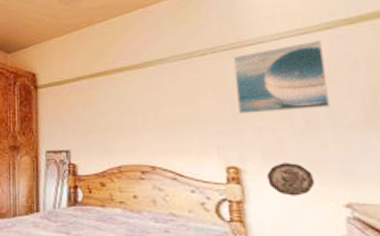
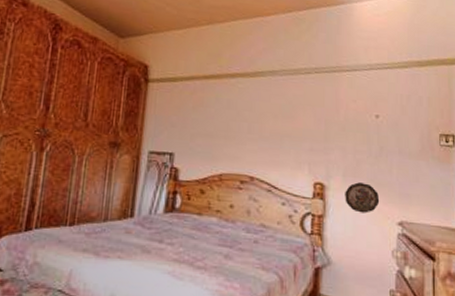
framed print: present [233,40,331,115] -> none [329,76,400,137]

